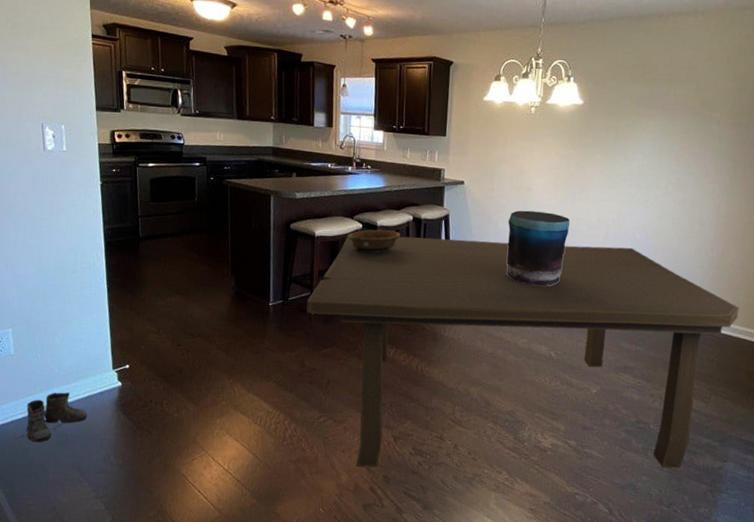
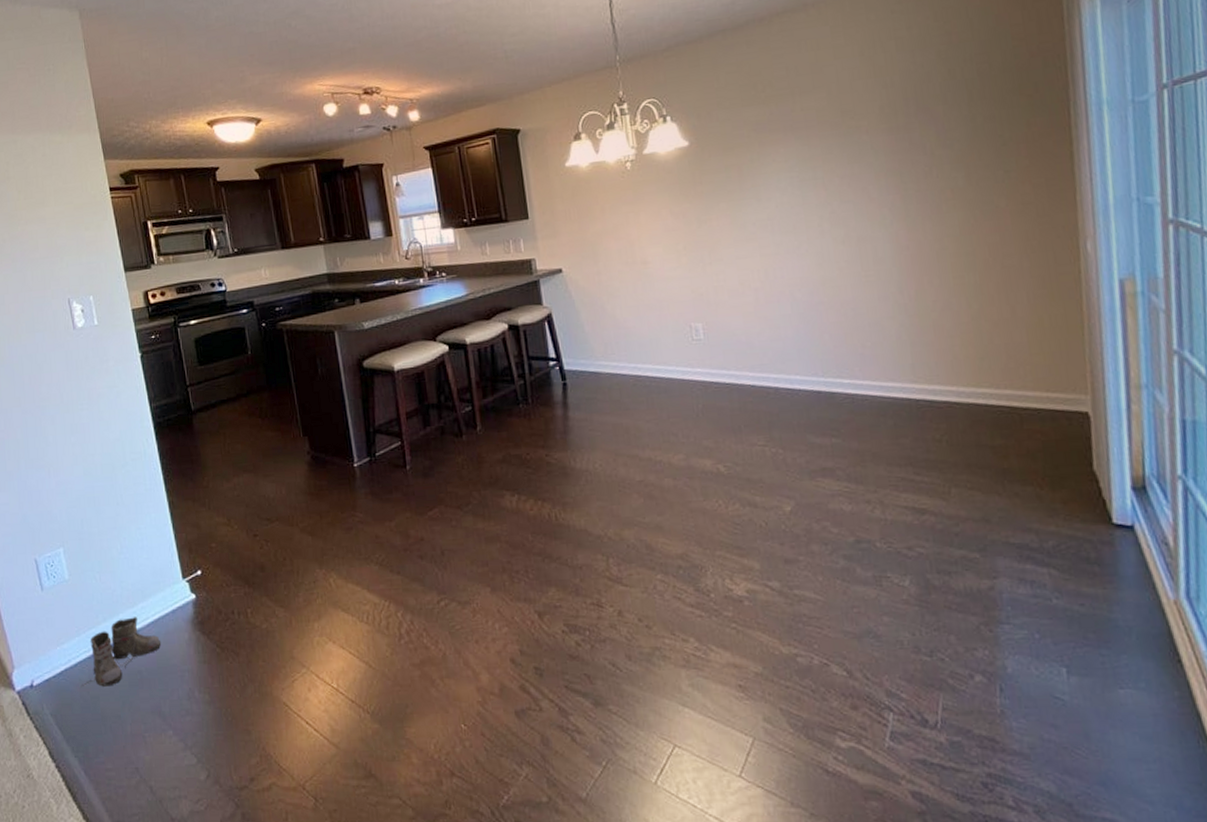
dining table: present [306,236,740,468] -> none [398,310,961,660]
decorative bowl: present [347,229,401,253] -> none [432,346,498,380]
vase: present [506,210,570,286] -> none [626,286,709,383]

